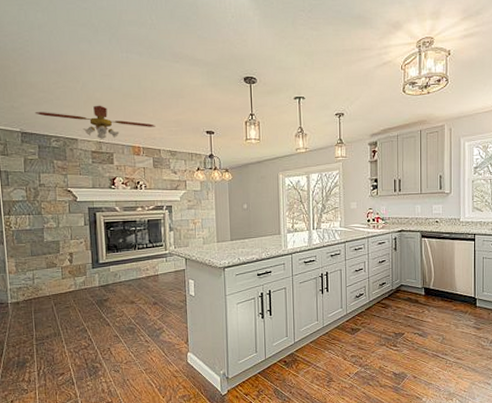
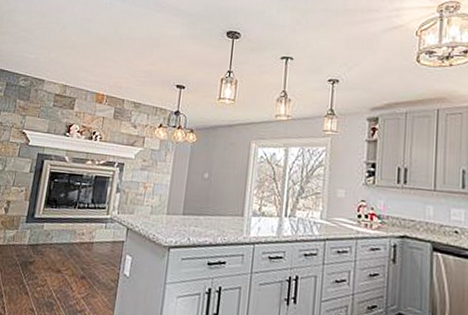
ceiling fan: present [34,105,156,139] -> none [11,48,125,84]

